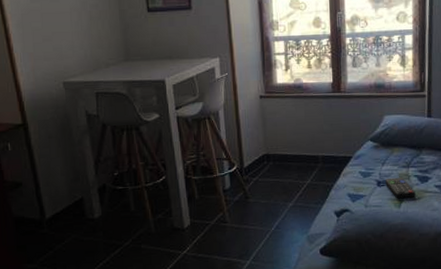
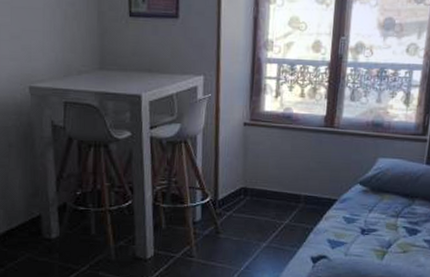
remote control: present [385,177,416,199] -> none [370,226,402,251]

